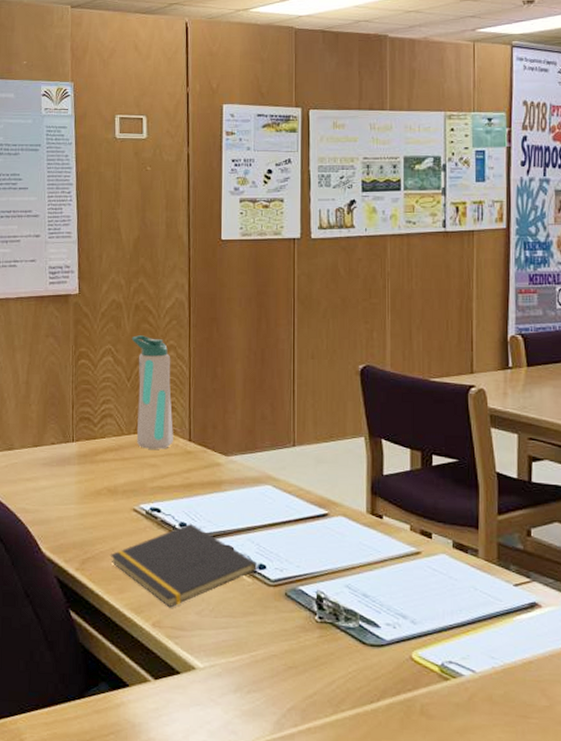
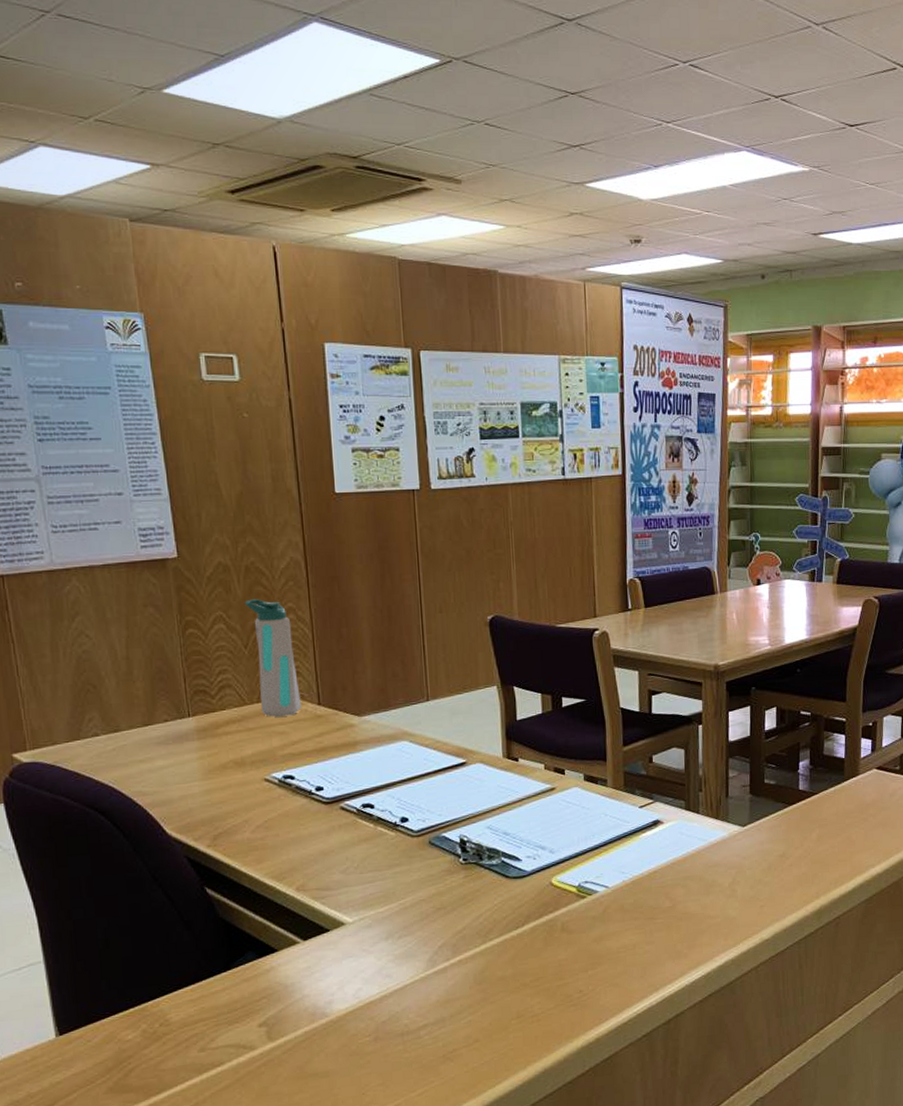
notepad: present [109,523,258,608] -> none [243,786,400,871]

